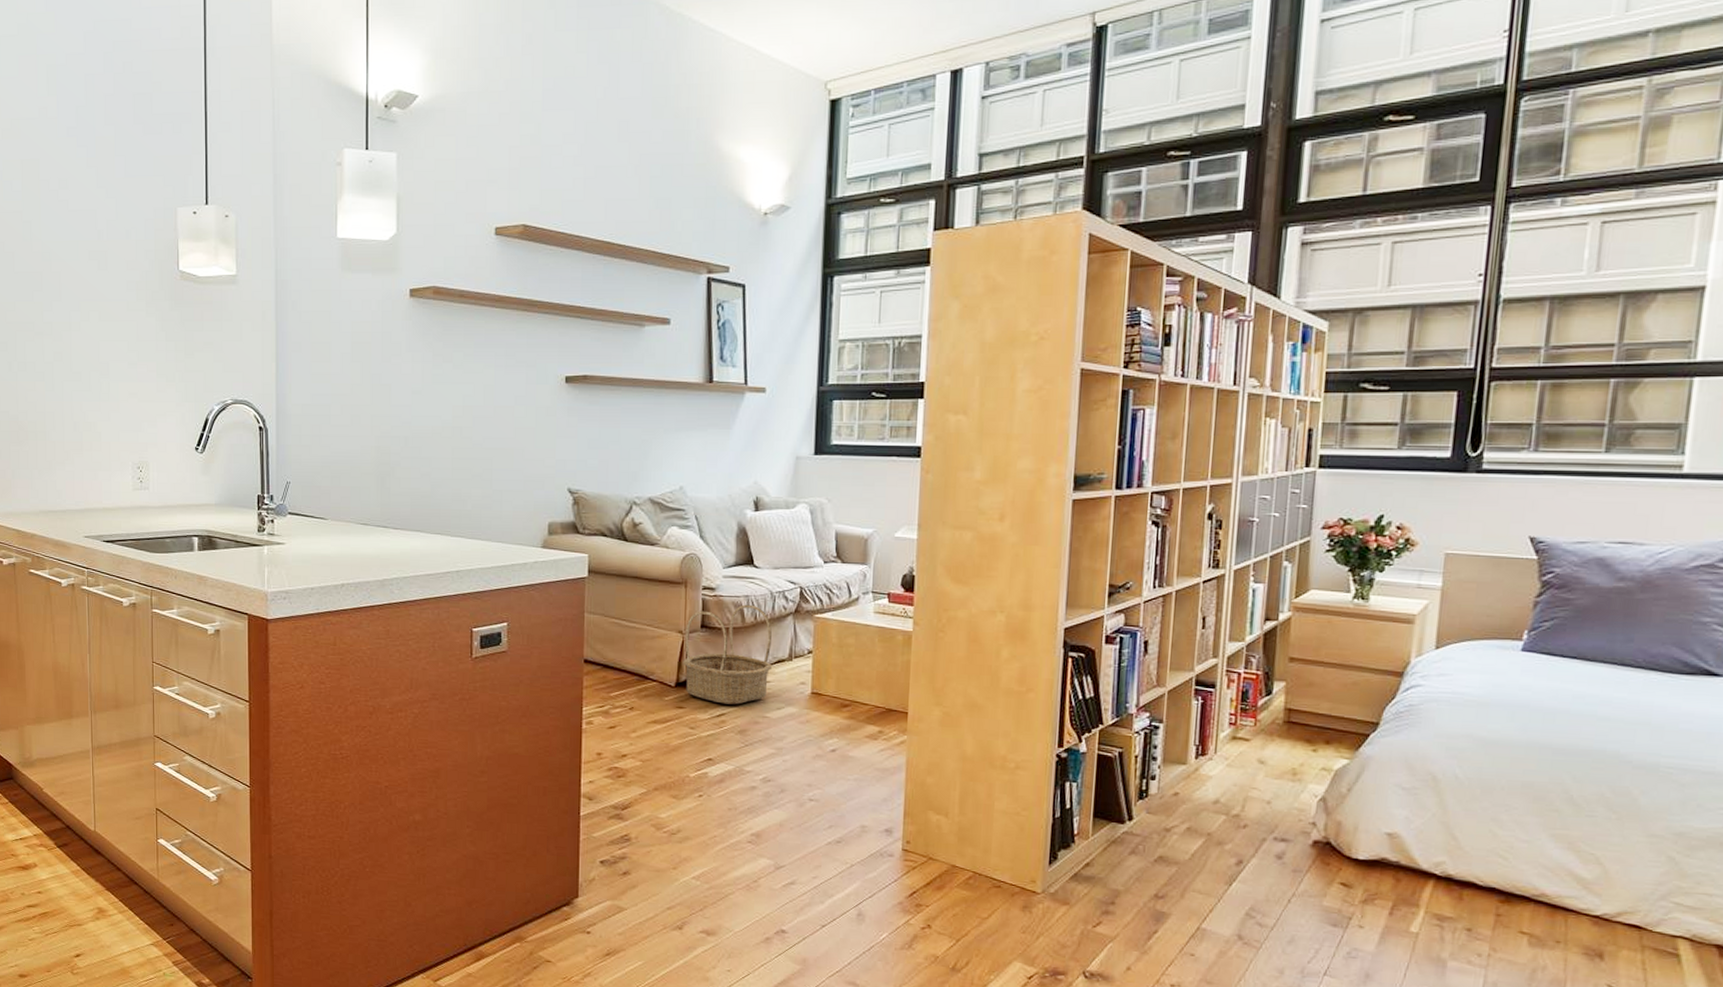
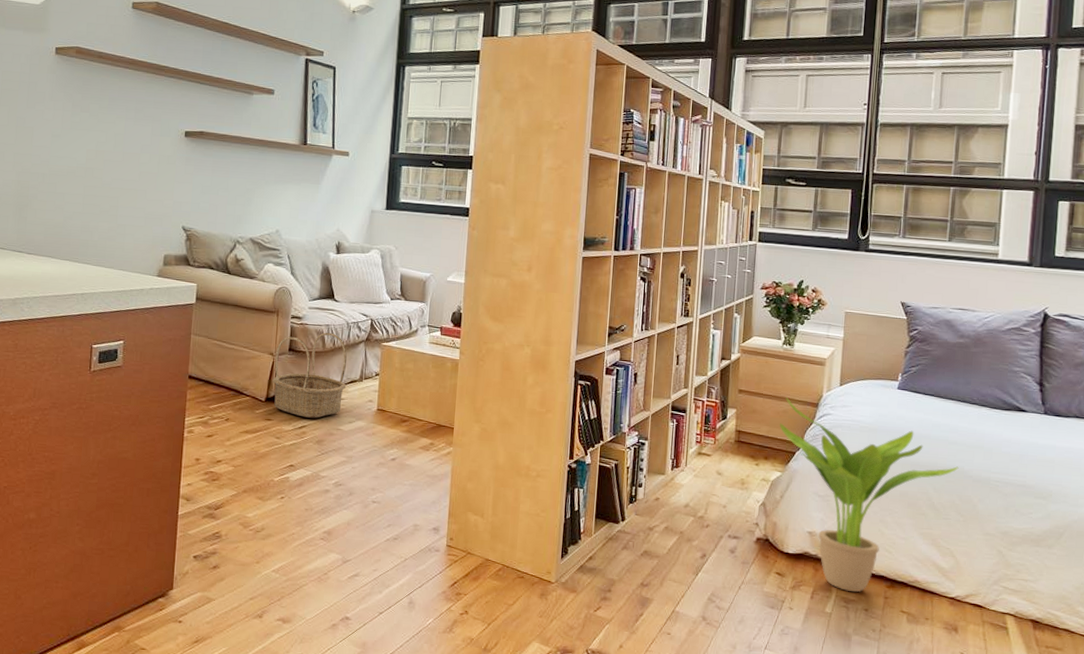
potted plant: none [1347,665,1612,908] -> present [780,397,959,592]

